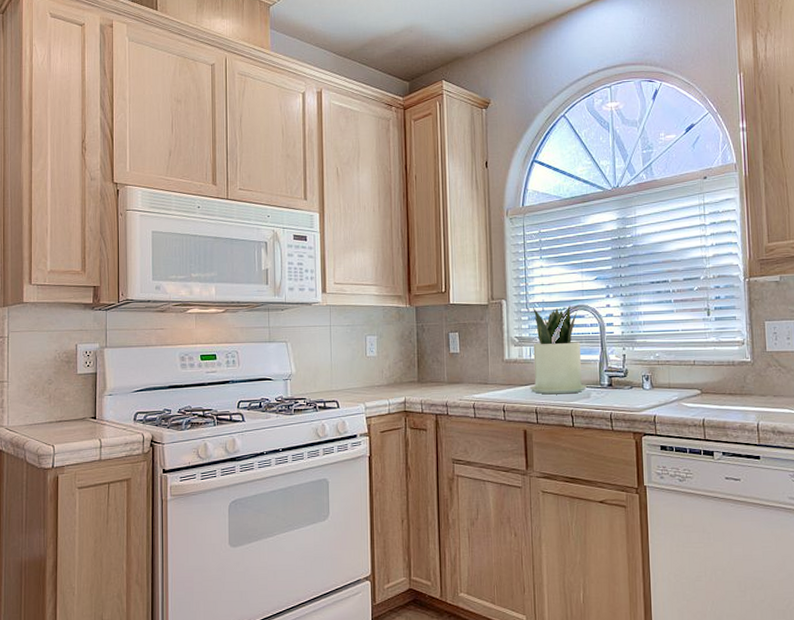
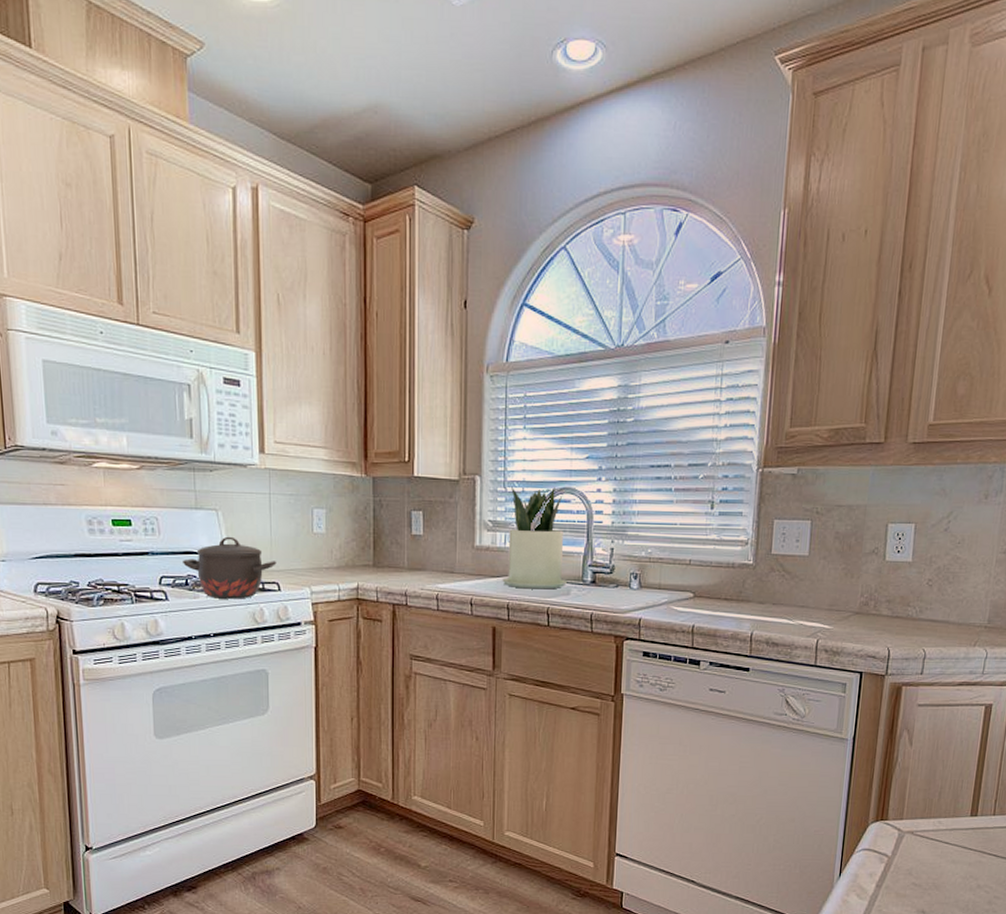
cooking pot: none [258,363,336,418] -> present [183,536,277,599]

